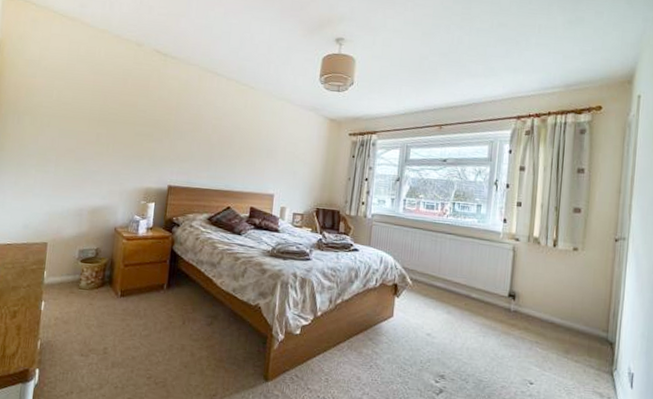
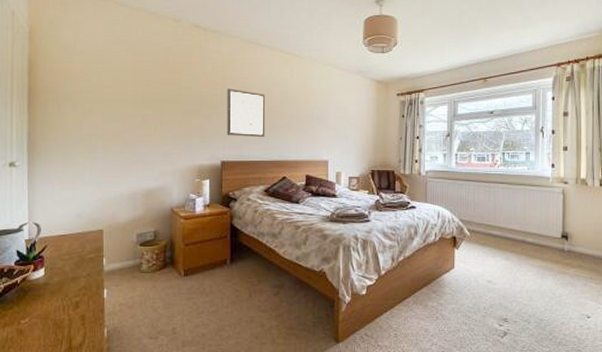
wall art: none [176,114,218,166] -> present [227,88,266,138]

